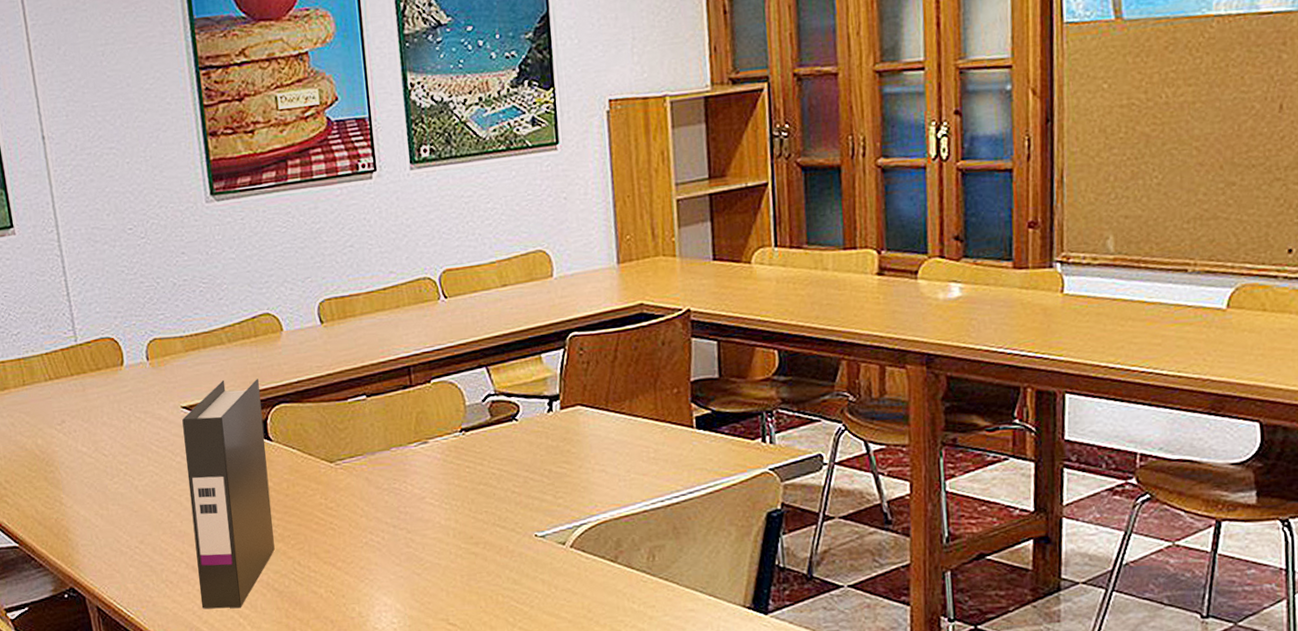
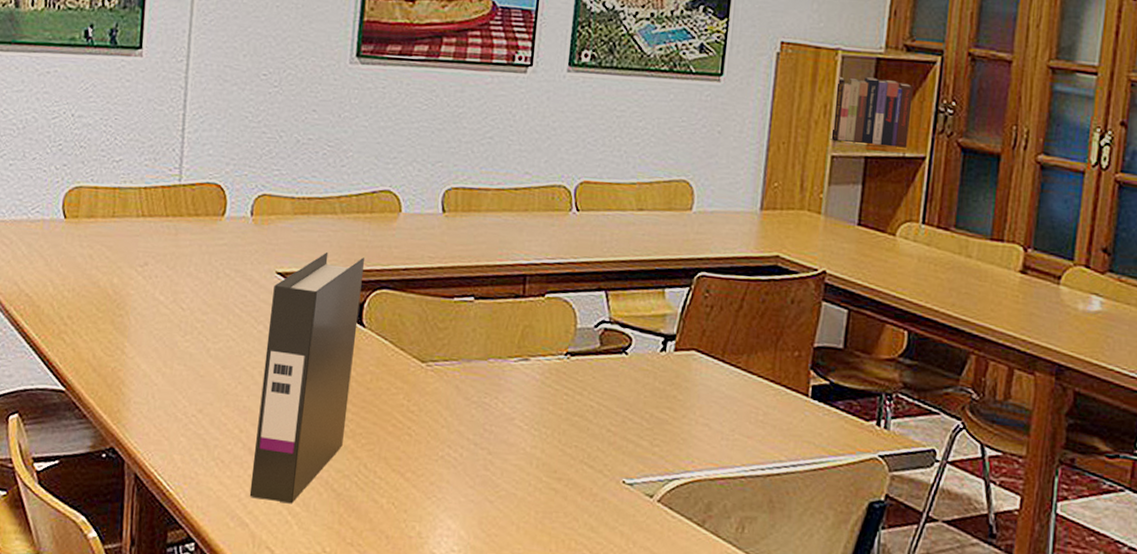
books: none [669,115,748,185] -> present [830,76,913,148]

